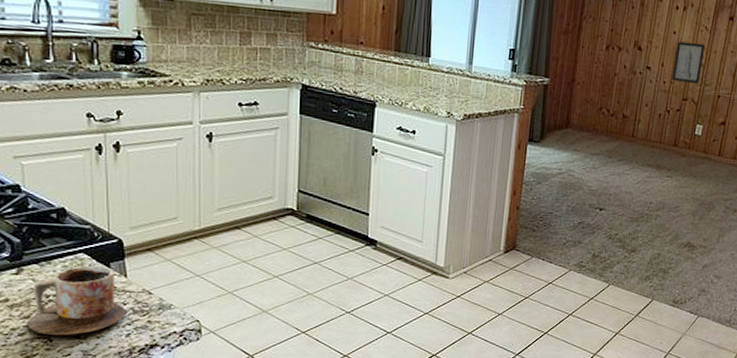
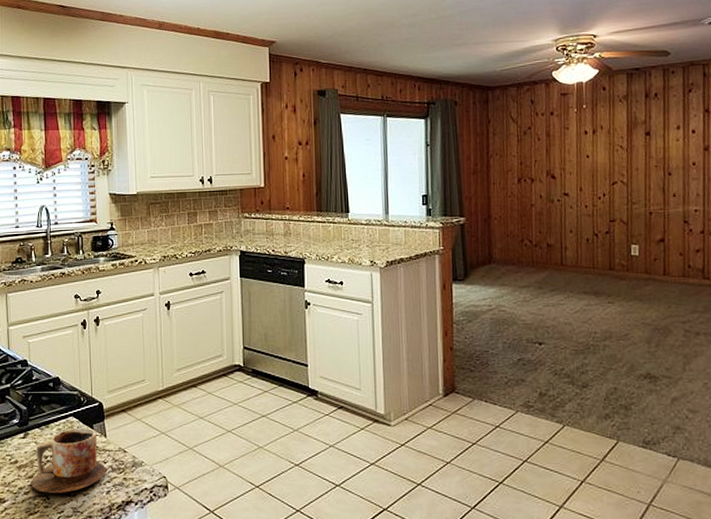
wall art: present [672,41,706,84] -> none [592,163,625,204]

